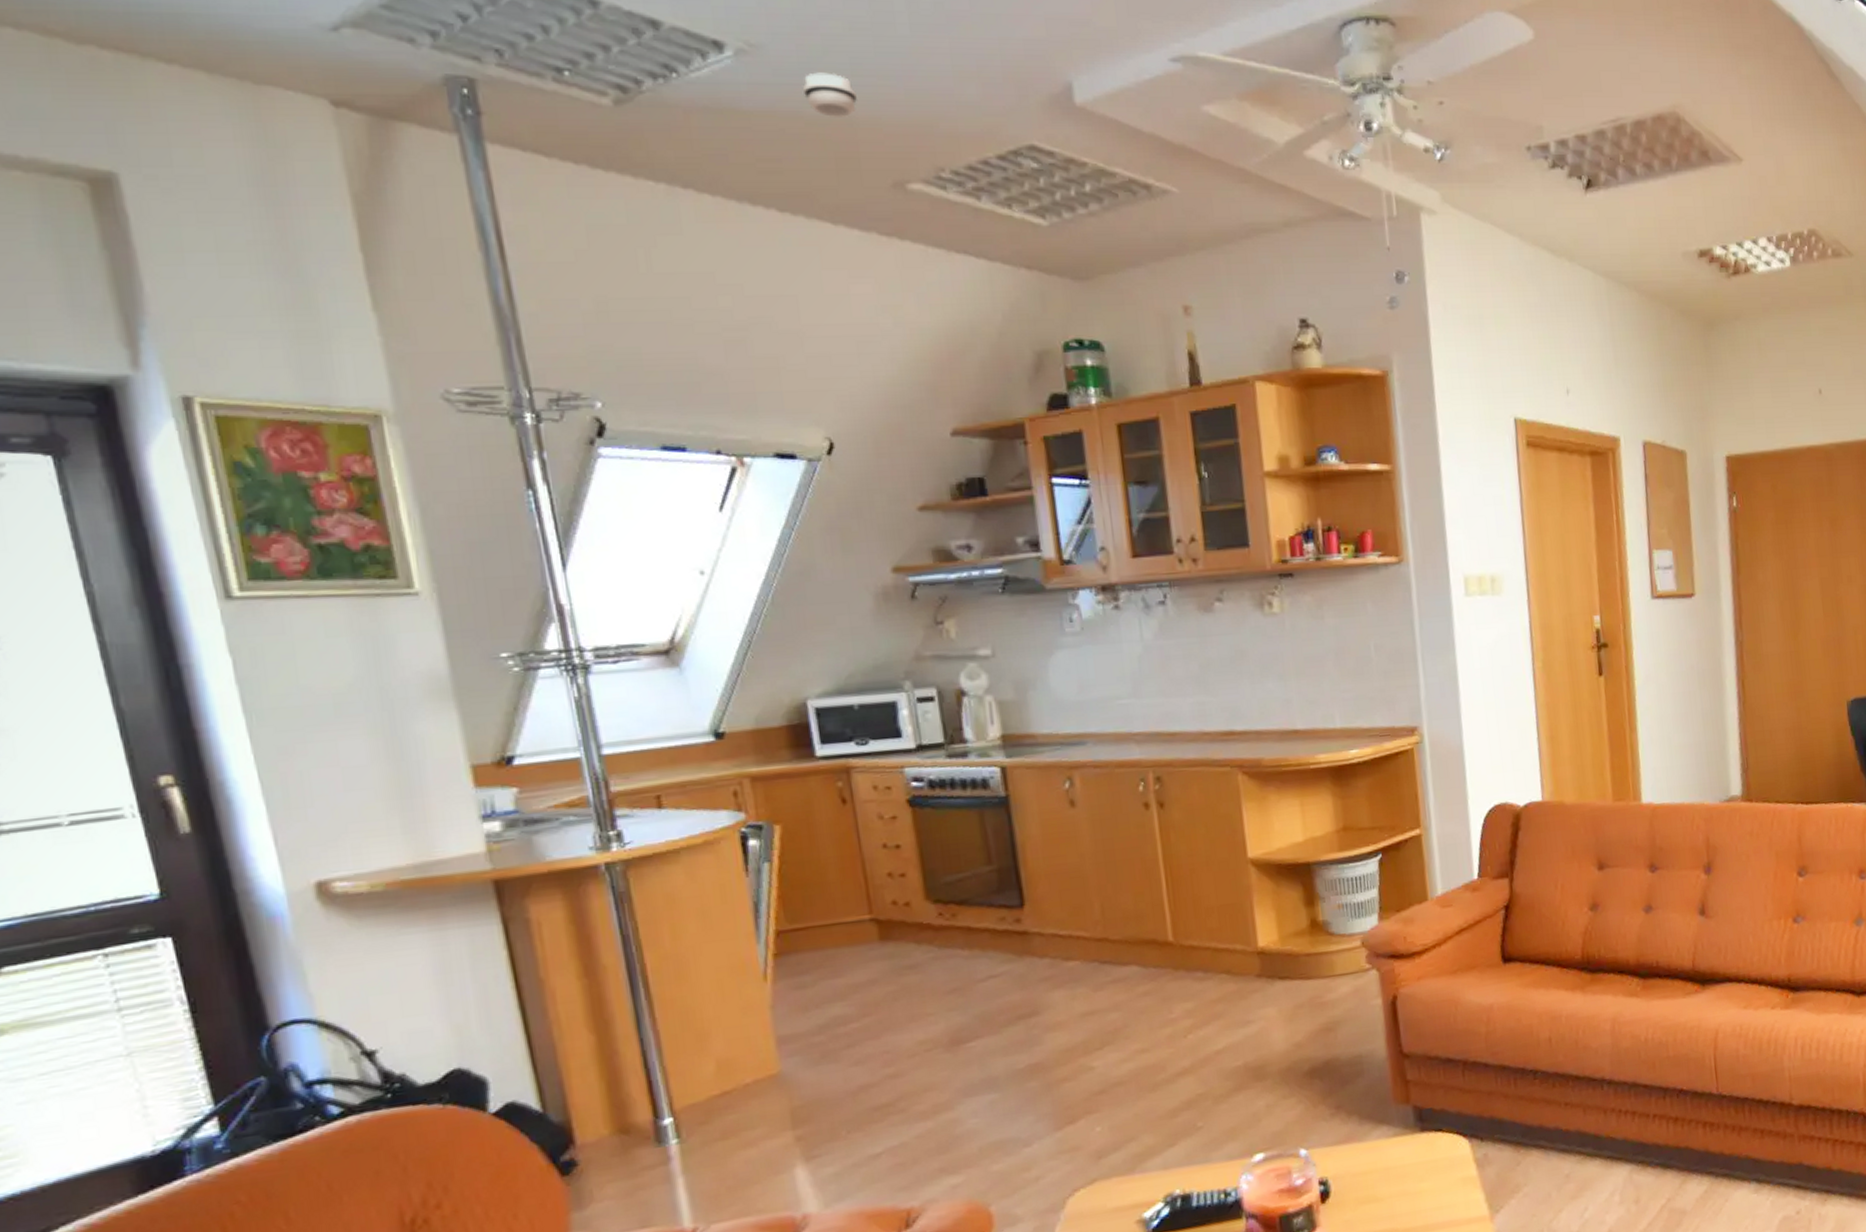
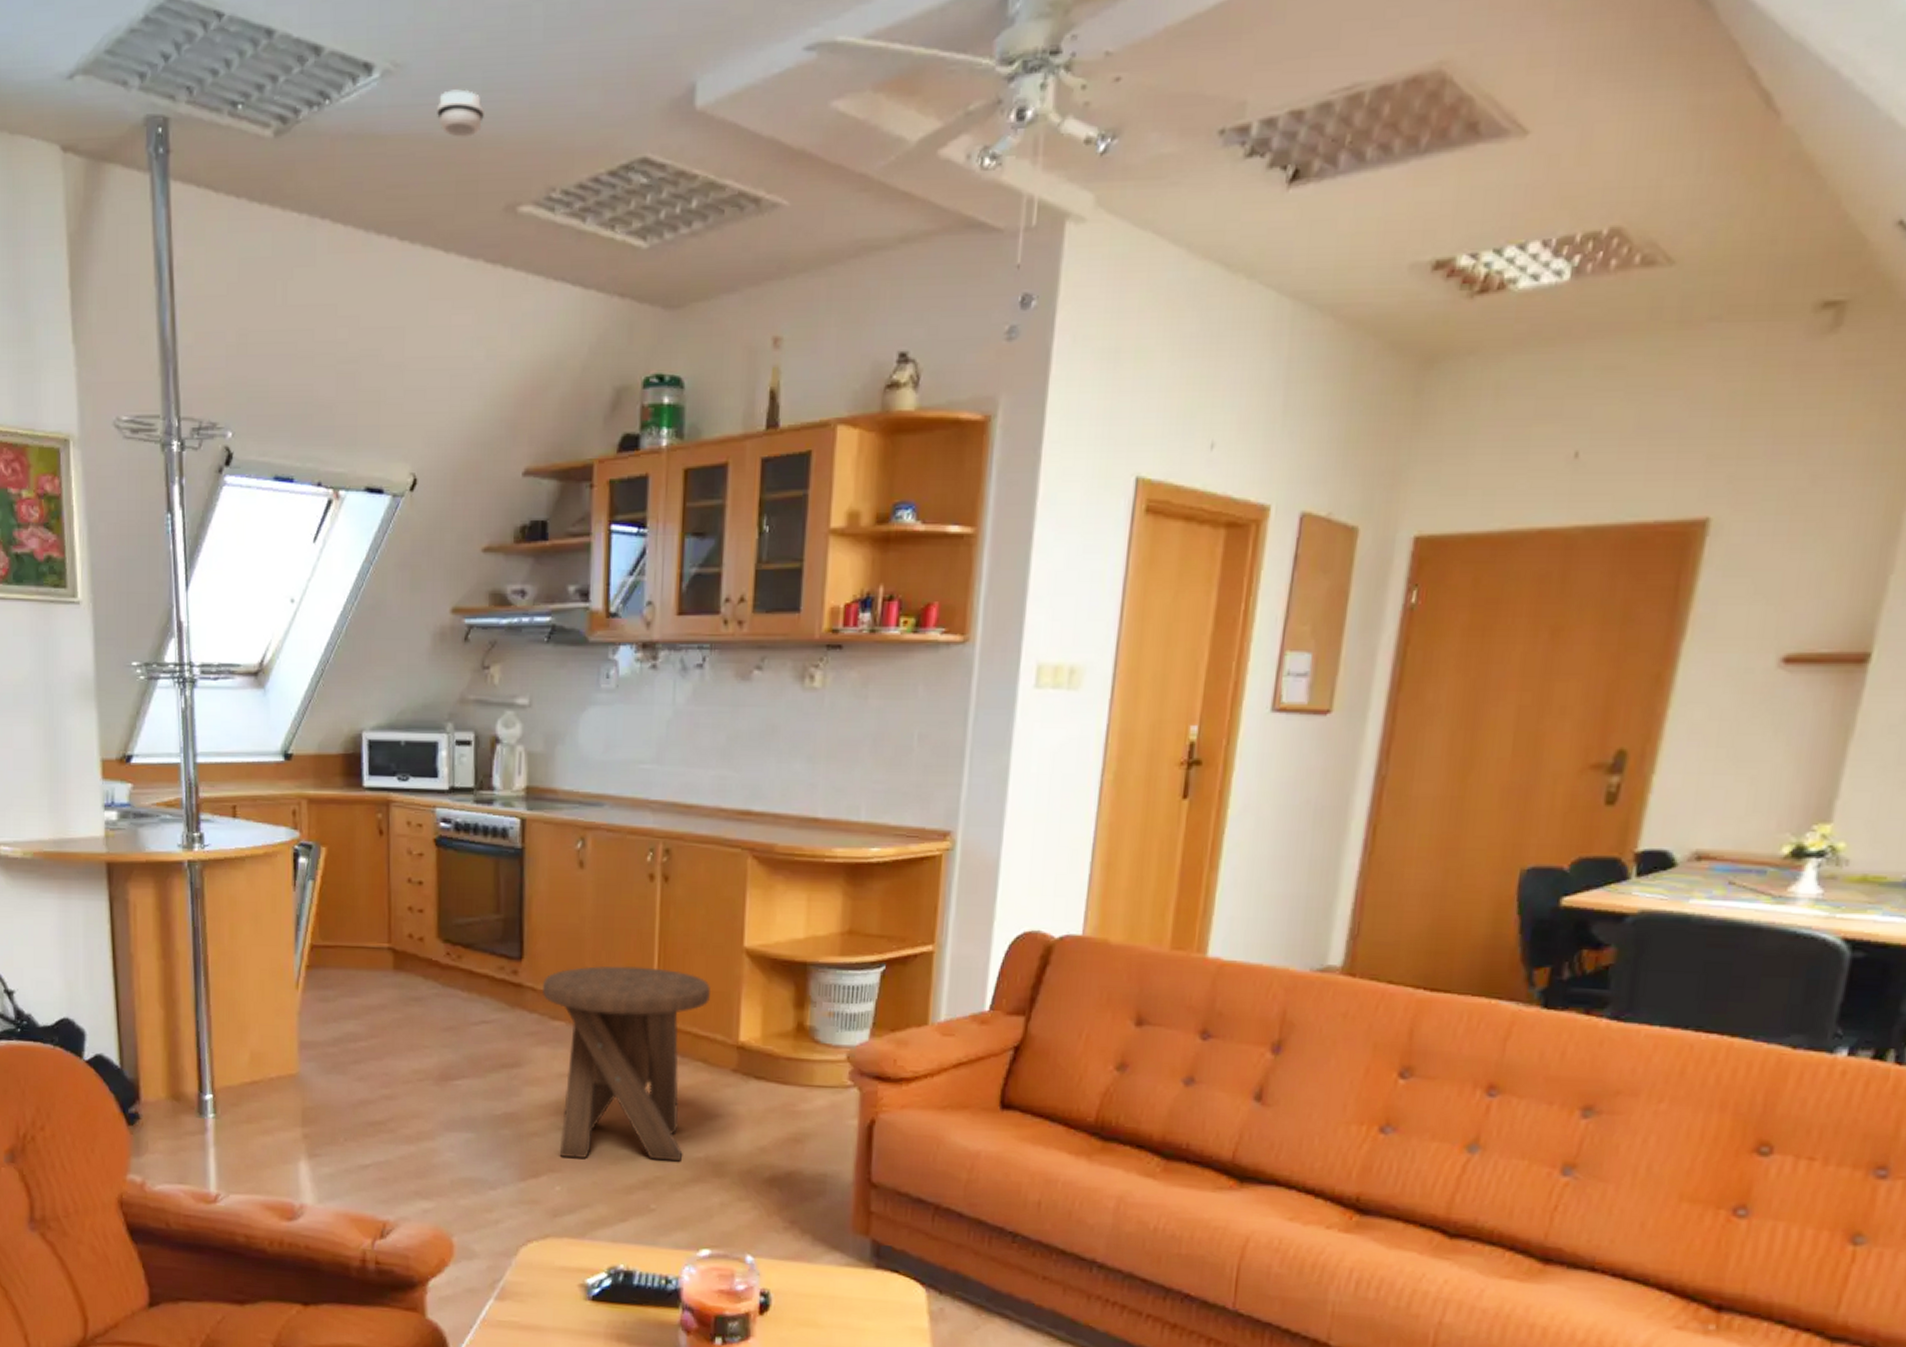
music stool: none [1050,891,1224,1096] -> present [543,966,710,1162]

